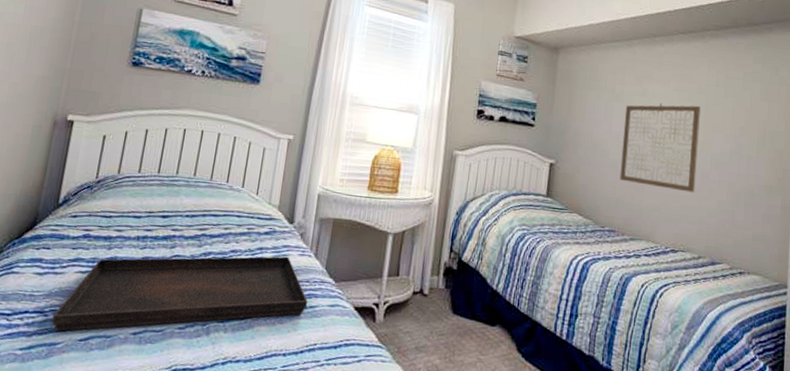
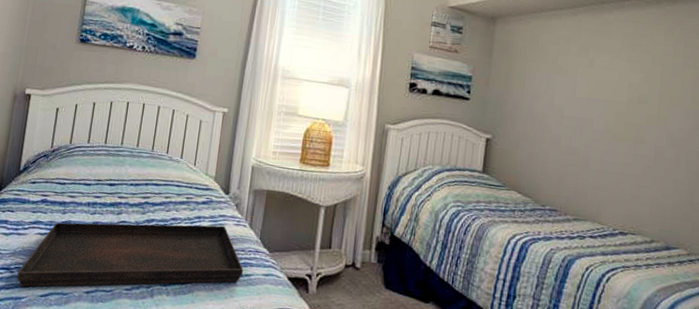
wall art: present [619,103,701,193] -> none [562,75,655,172]

